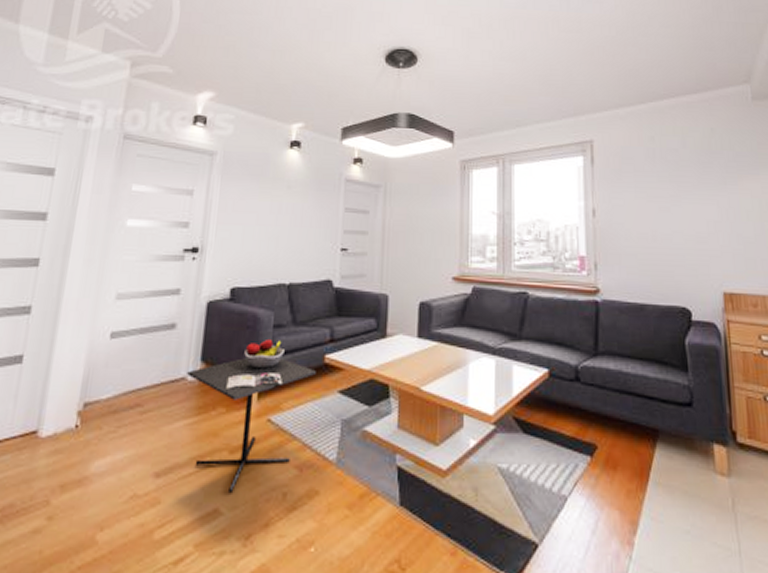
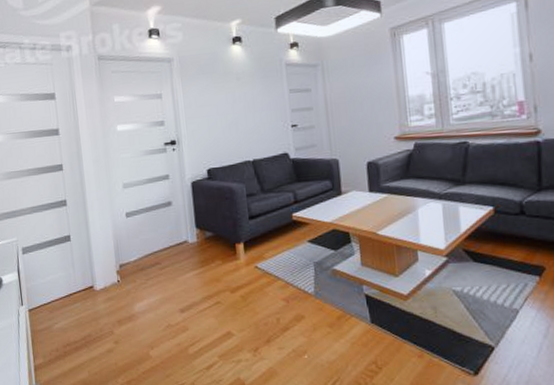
kitchen table: present [187,338,316,494] -> none [187,205,287,321]

